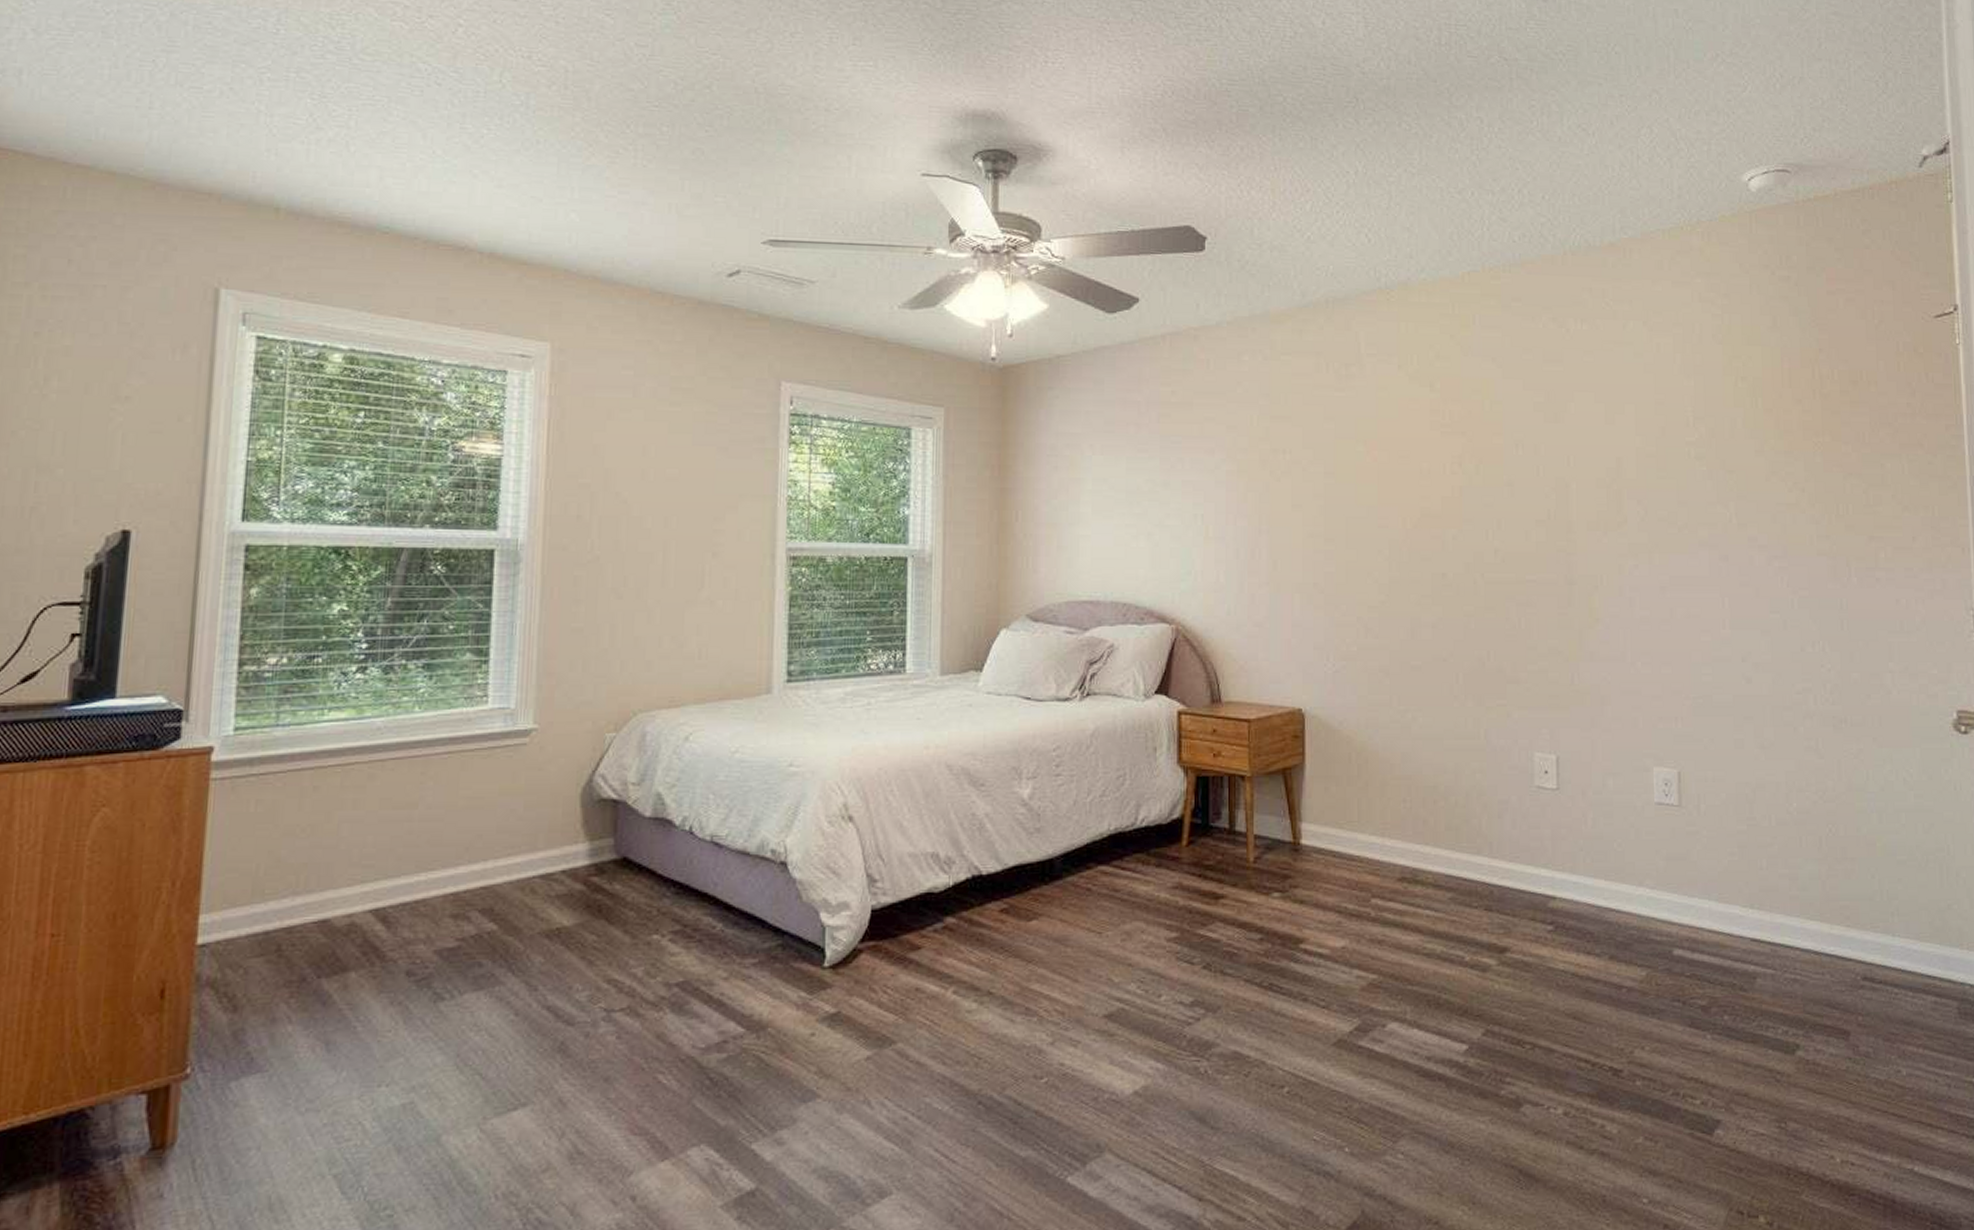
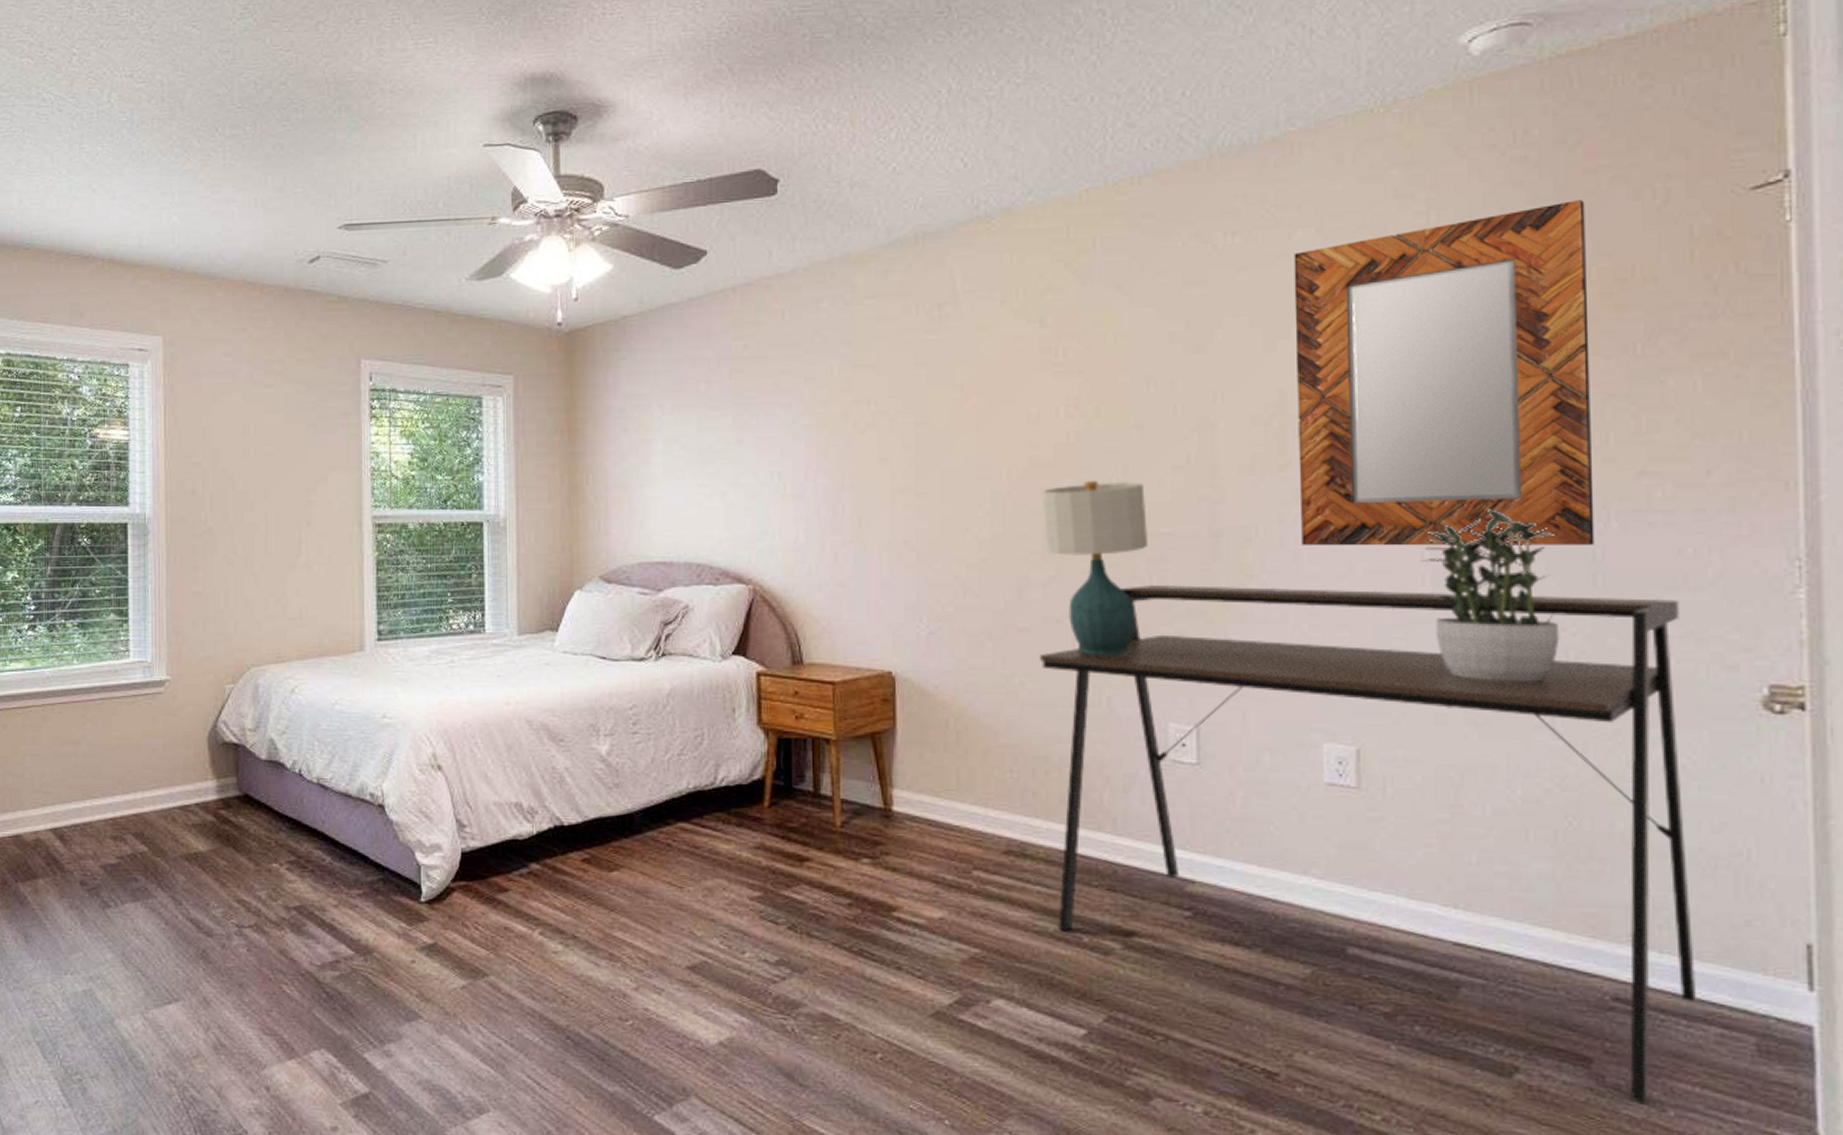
desk: none [1428,626,1918,1066] -> present [1039,584,1696,1103]
table lamp: none [1431,531,1517,691] -> present [1041,480,1148,655]
home mirror: none [1627,315,1841,596] -> present [1294,200,1595,546]
potted plant: none [1722,565,1820,711] -> present [1421,509,1560,682]

